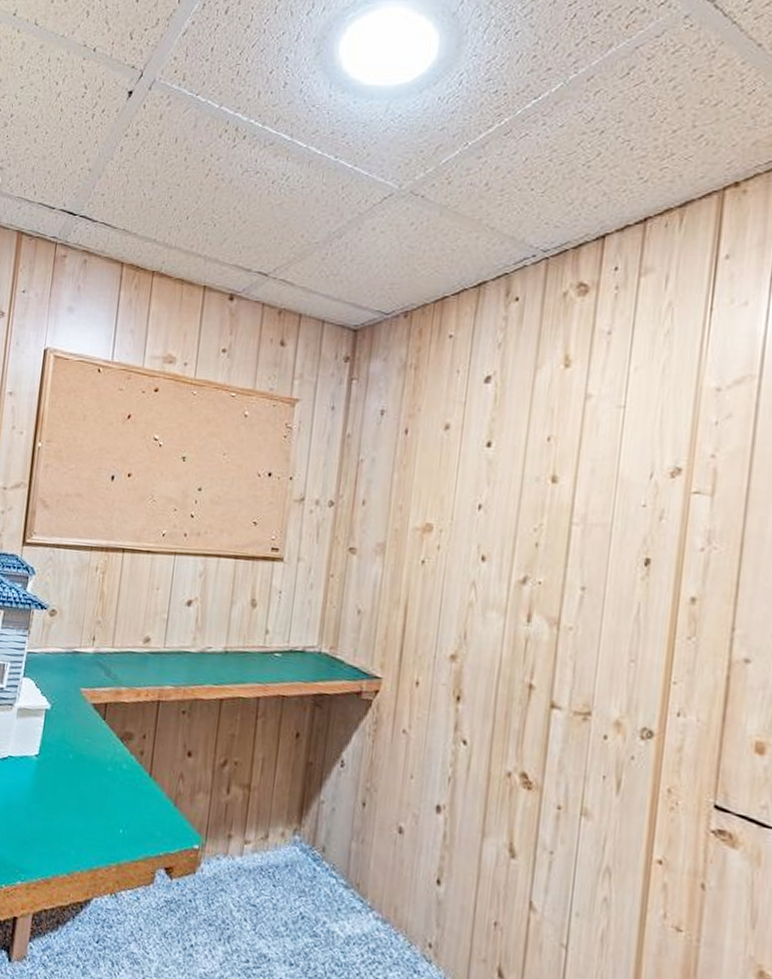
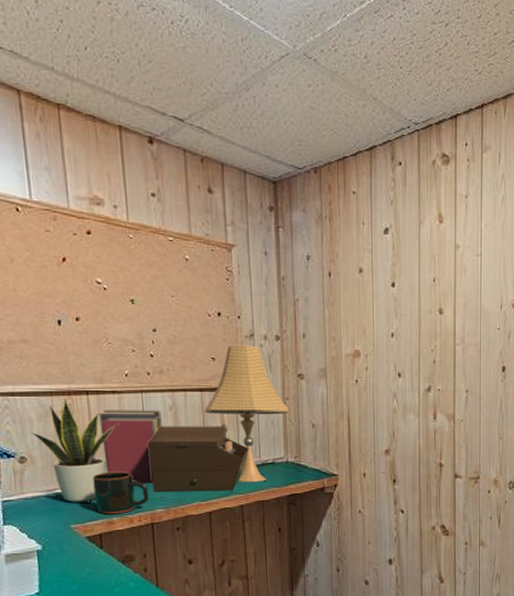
potted plant: none [66,554,147,667] -> present [31,398,119,503]
mug: none [108,636,162,685] -> present [92,471,149,515]
books: none [125,570,191,656] -> present [99,410,162,484]
sewing box: none [166,593,279,678] -> present [148,426,250,493]
desk lamp: none [235,509,333,673] -> present [204,345,290,482]

